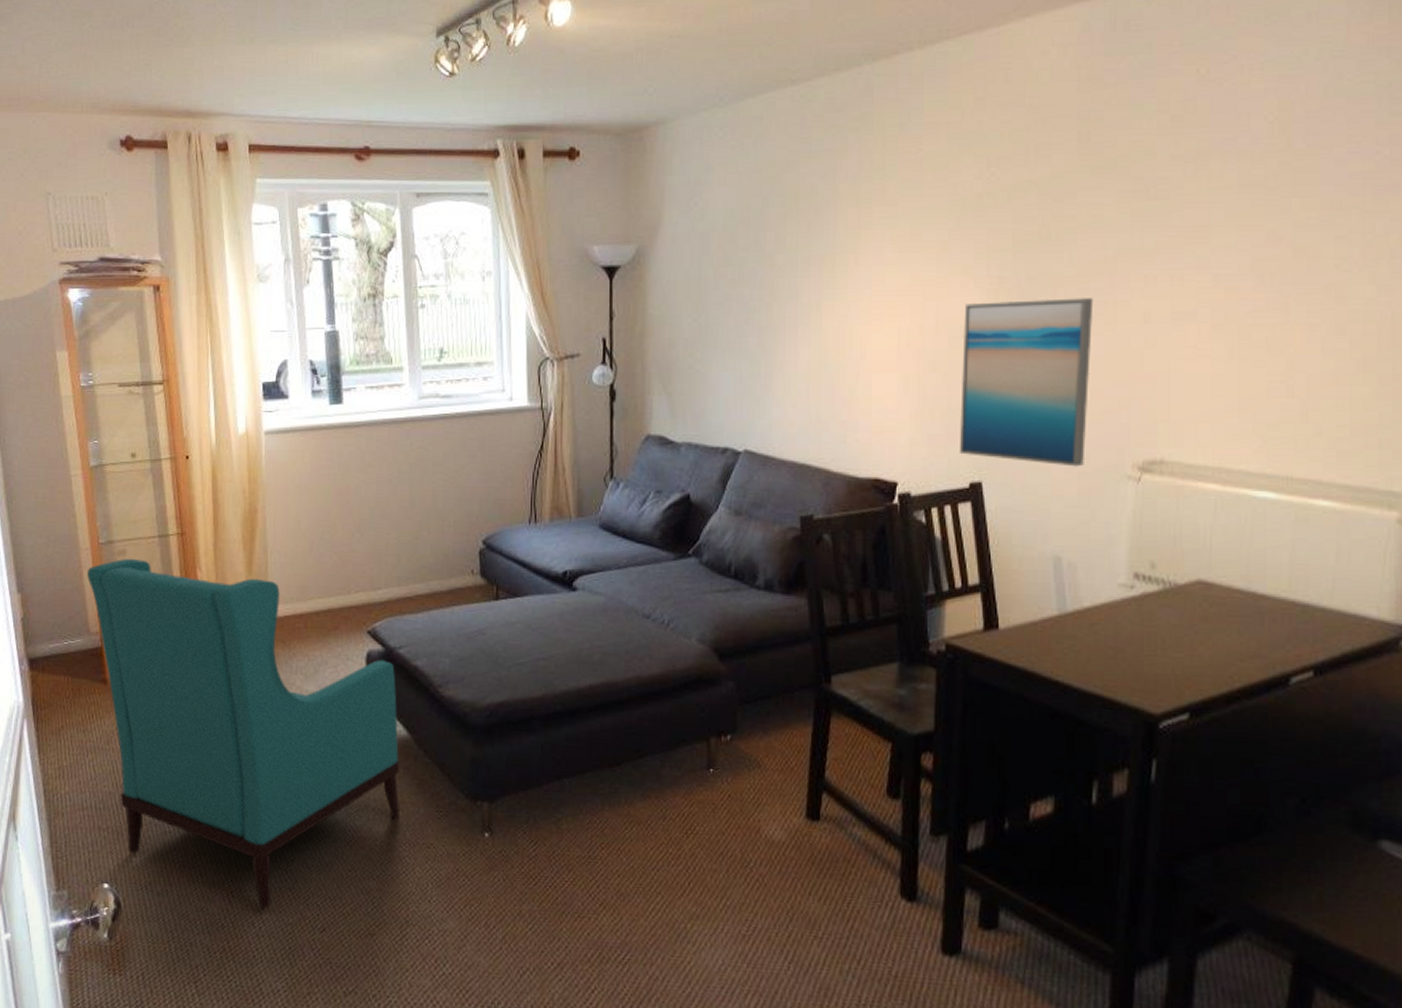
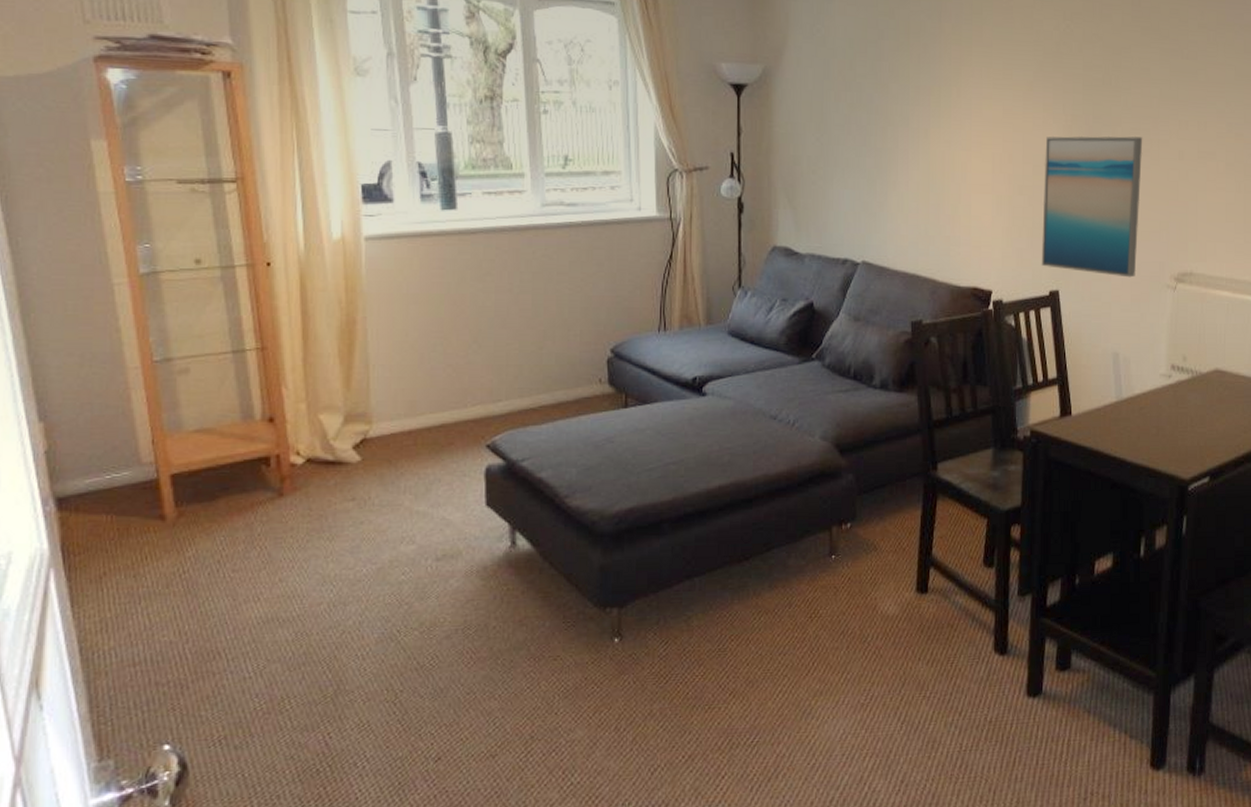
armchair: present [87,558,400,909] -> none [137,377,524,747]

